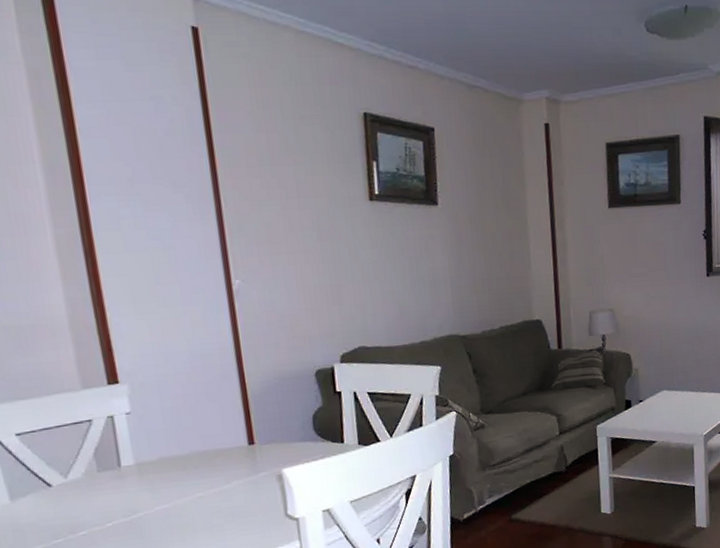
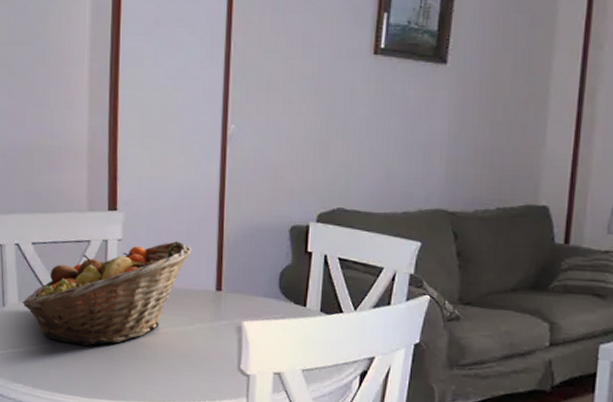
fruit basket: none [15,403,215,533] -> present [22,241,192,347]

